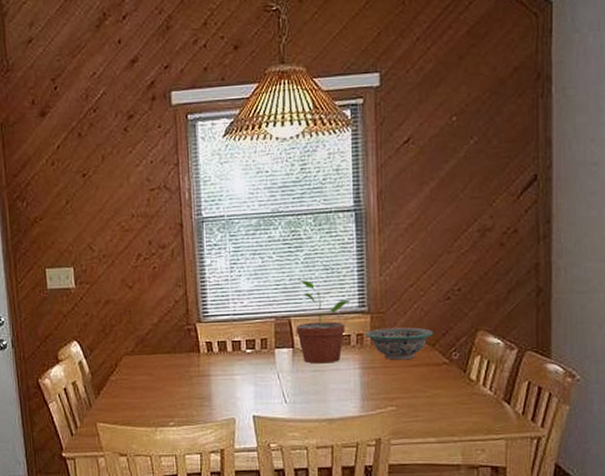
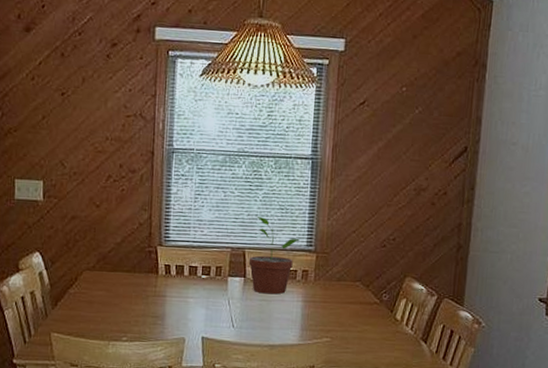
decorative bowl: present [365,327,434,360] -> none [310,267,369,297]

